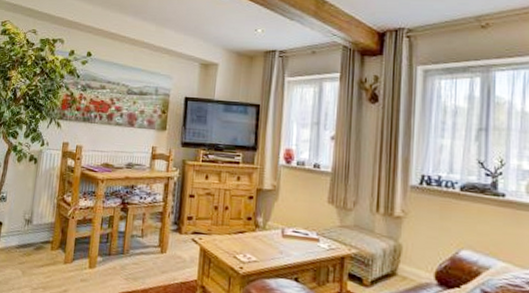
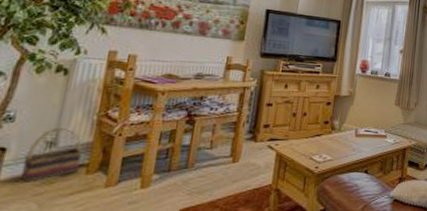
basket: none [11,208,49,252] -> present [20,127,83,182]

